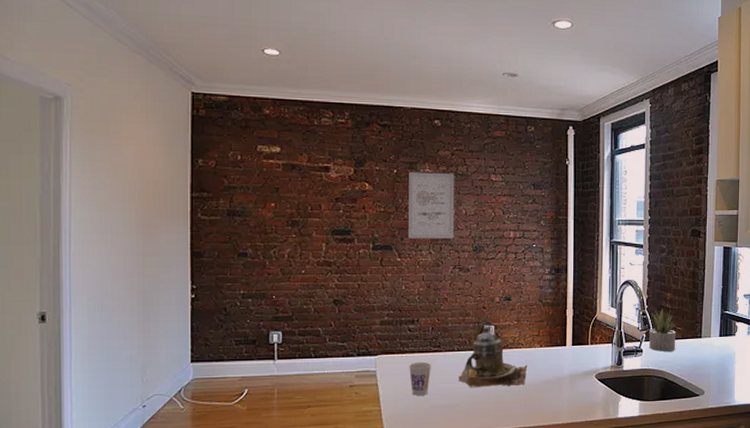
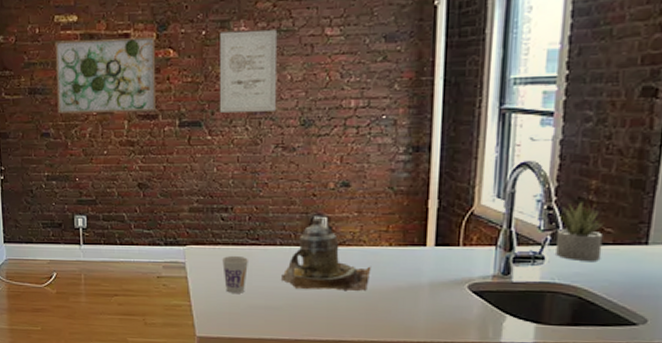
wall art: none [256,168,353,236] -> present [54,37,156,114]

